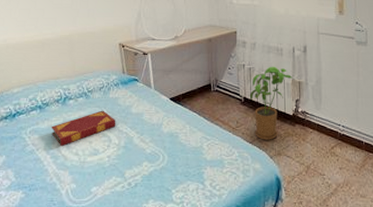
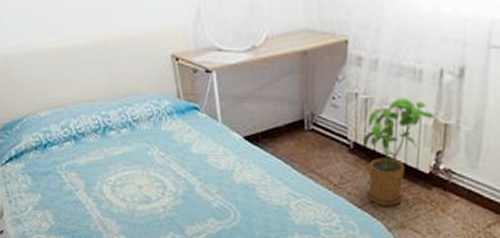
hardback book: present [51,110,116,146] -> none [90,147,172,189]

